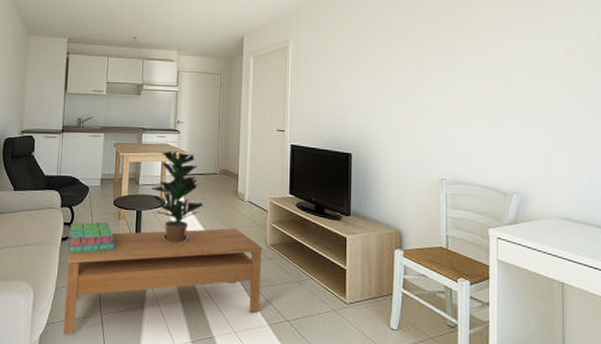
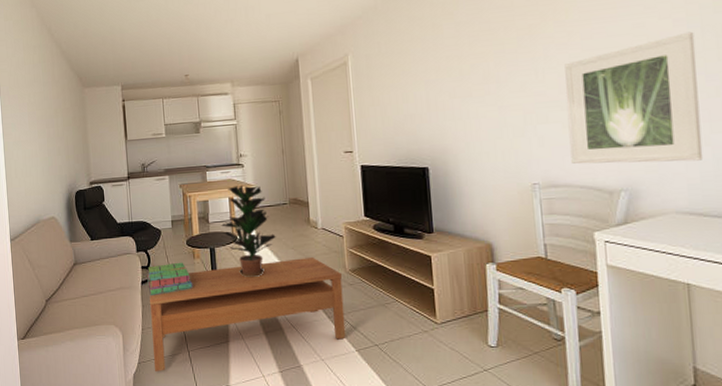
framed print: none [474,61,581,174] -> present [565,31,704,164]

